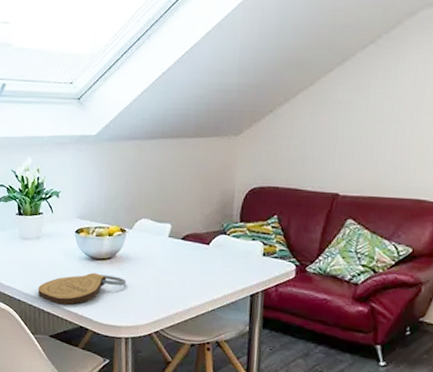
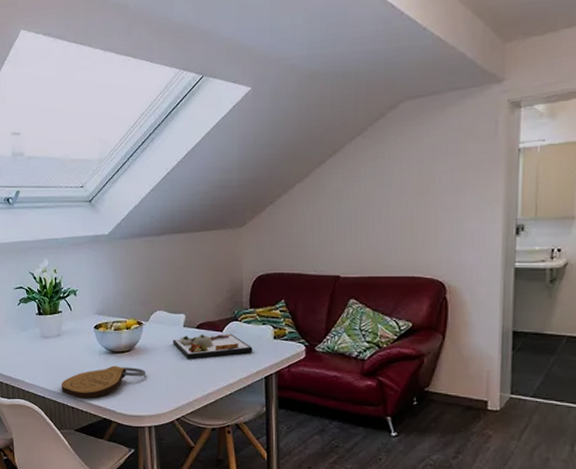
dinner plate: none [156,245,240,272] -> present [173,333,253,360]

